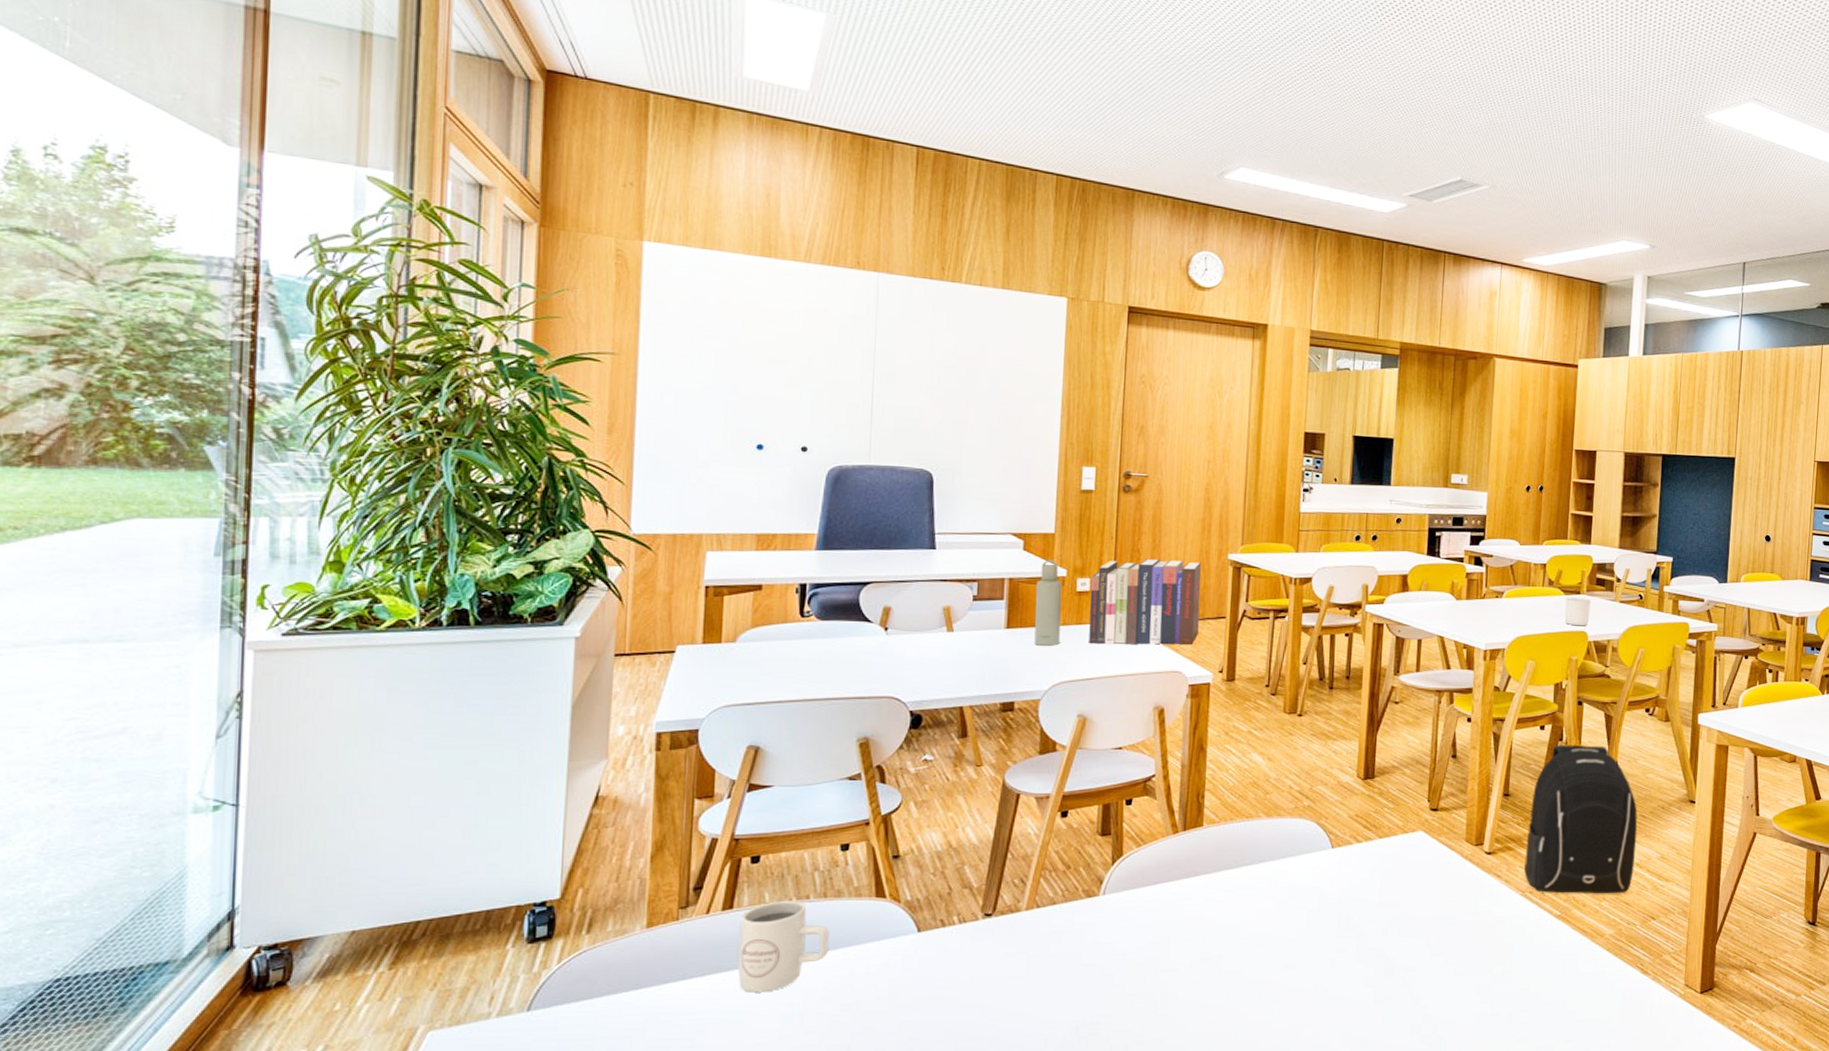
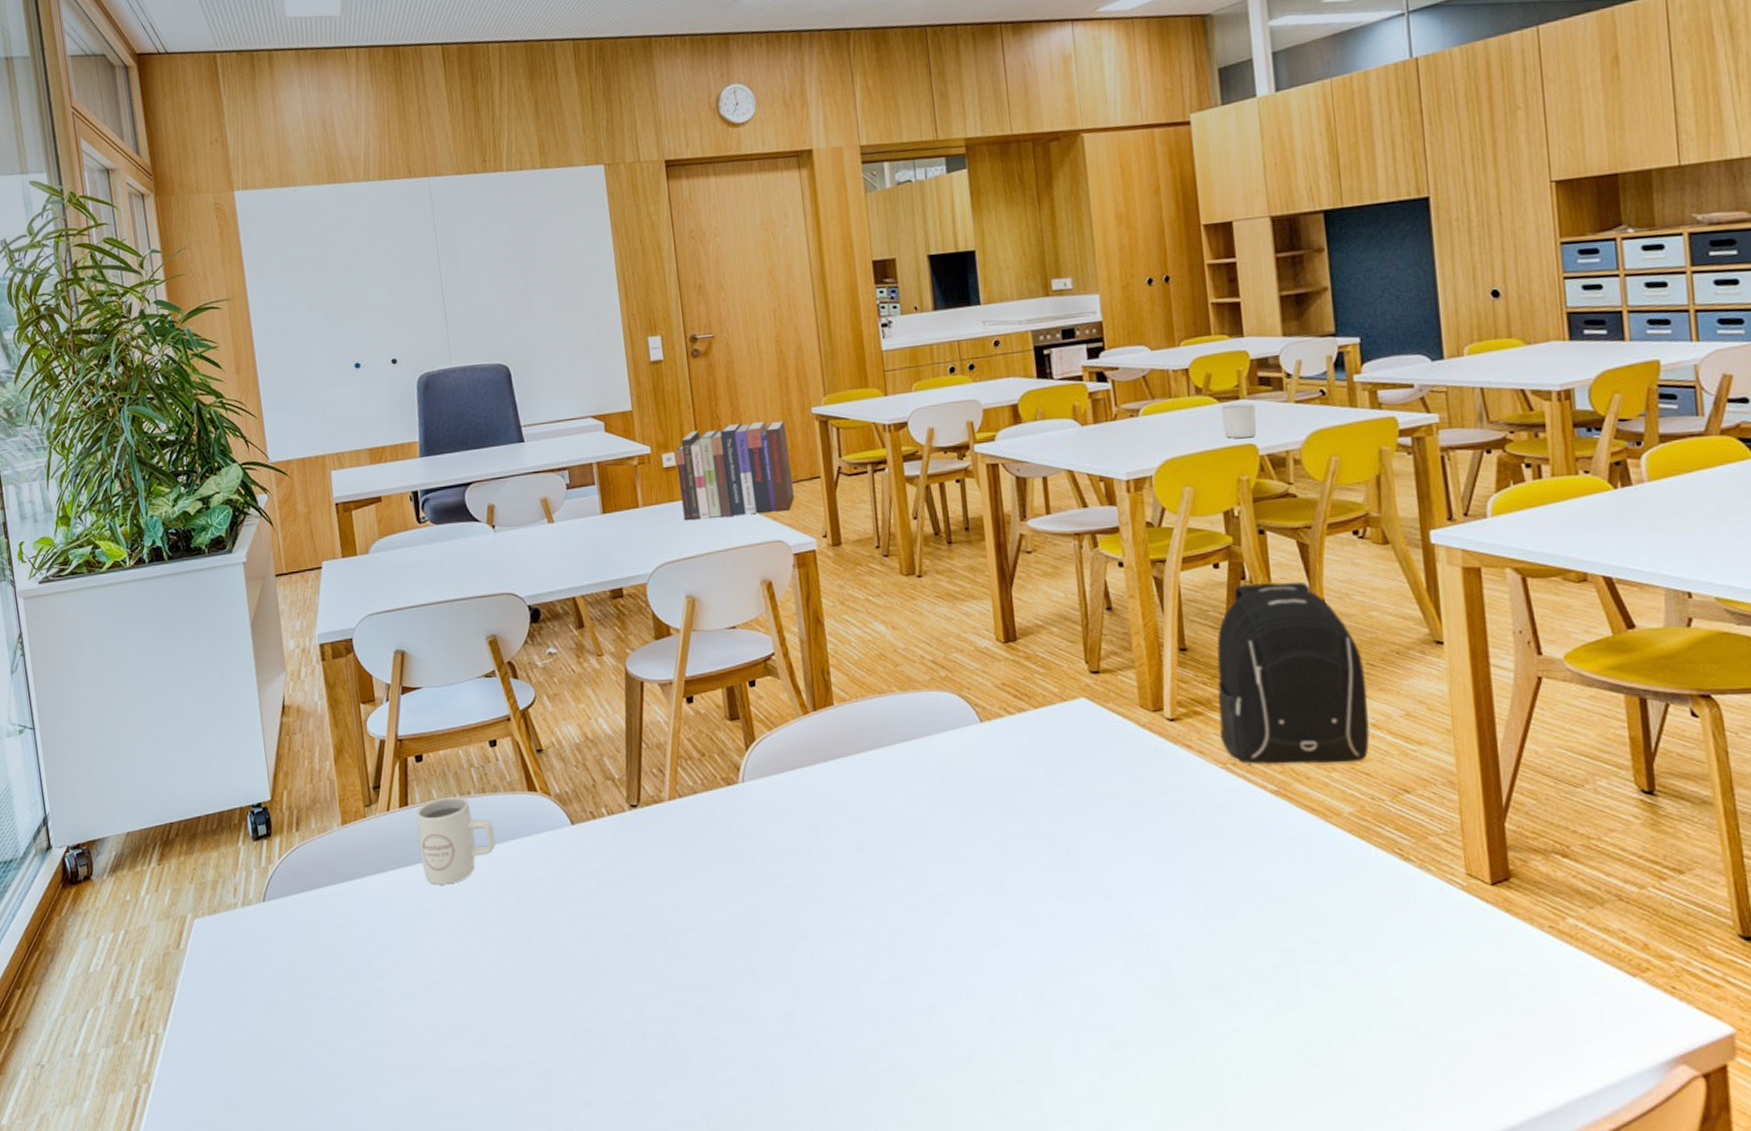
bottle: present [1034,559,1063,647] -> none [623,438,656,529]

